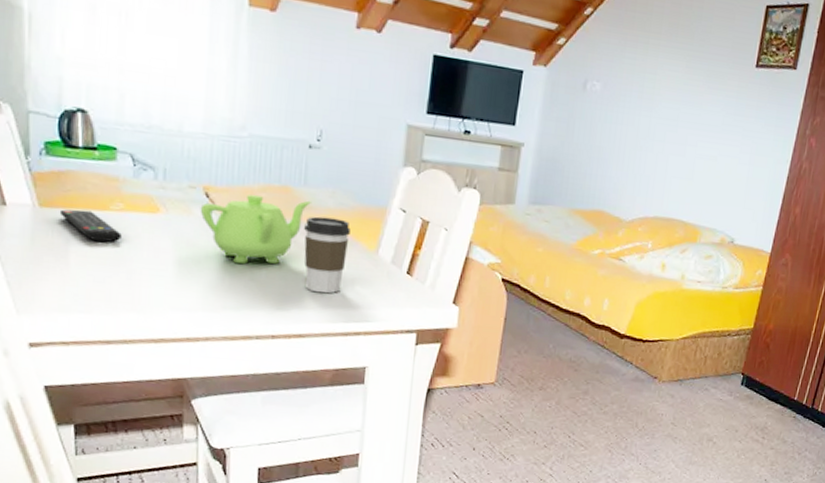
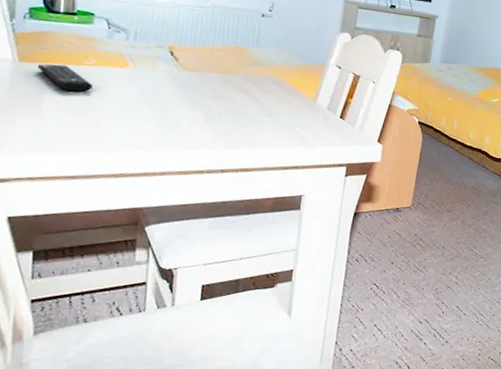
teapot: present [200,194,311,264] -> none [164,53,262,110]
coffee cup: present [304,216,351,294] -> none [253,71,294,135]

